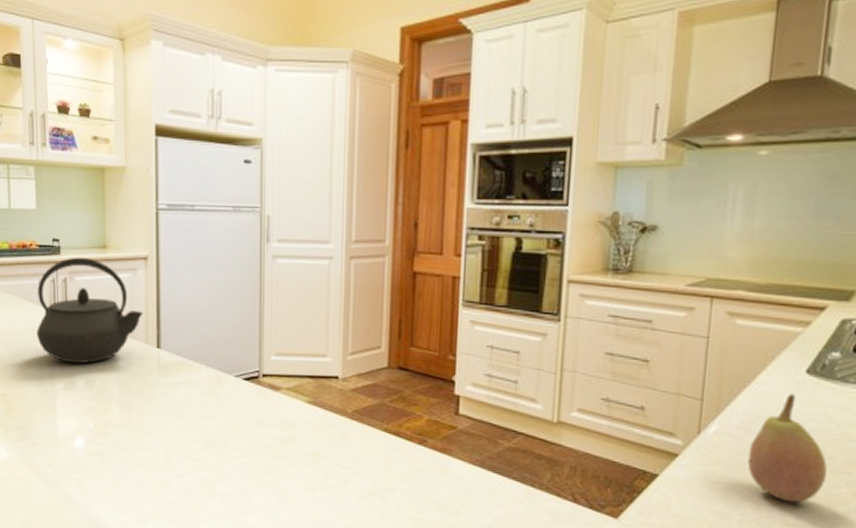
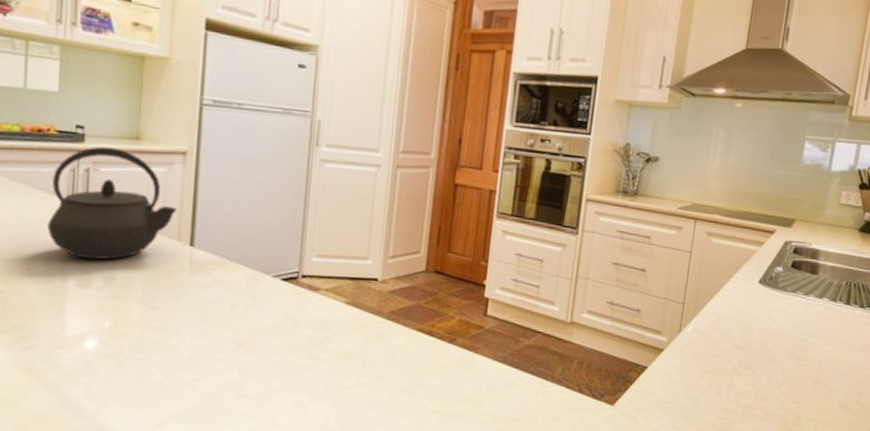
fruit: present [747,393,828,503] -> none [713,299,769,388]

